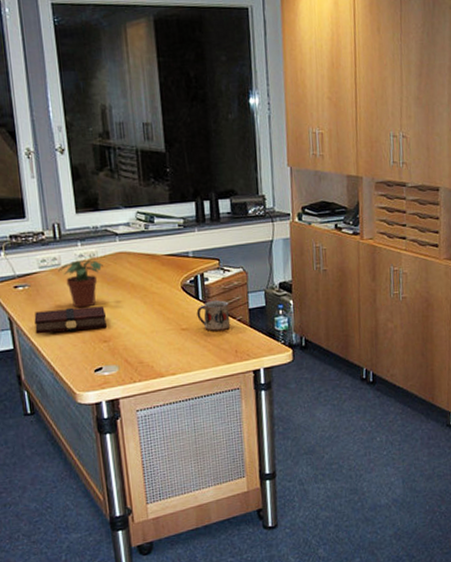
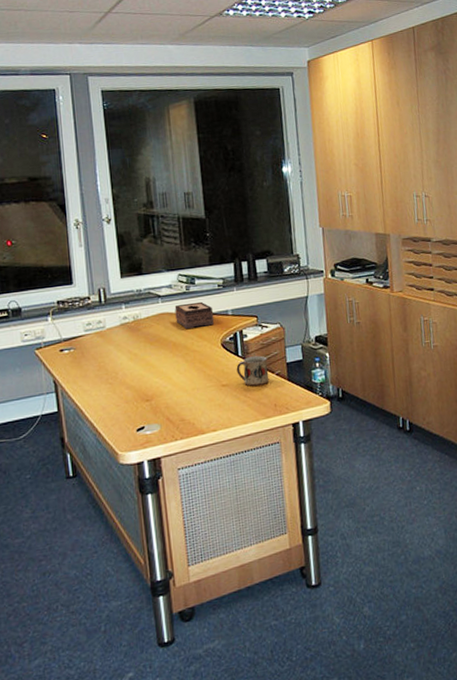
book: present [34,306,108,335] -> none [78,366,150,396]
potted plant: present [58,260,103,308] -> none [103,321,146,369]
tissue box: none [132,241,174,269] -> present [174,301,215,329]

